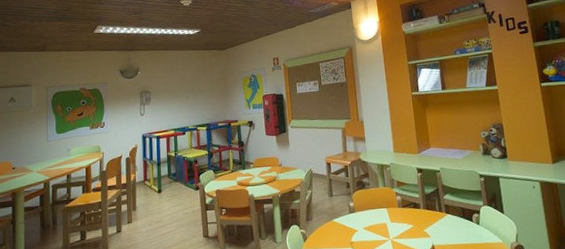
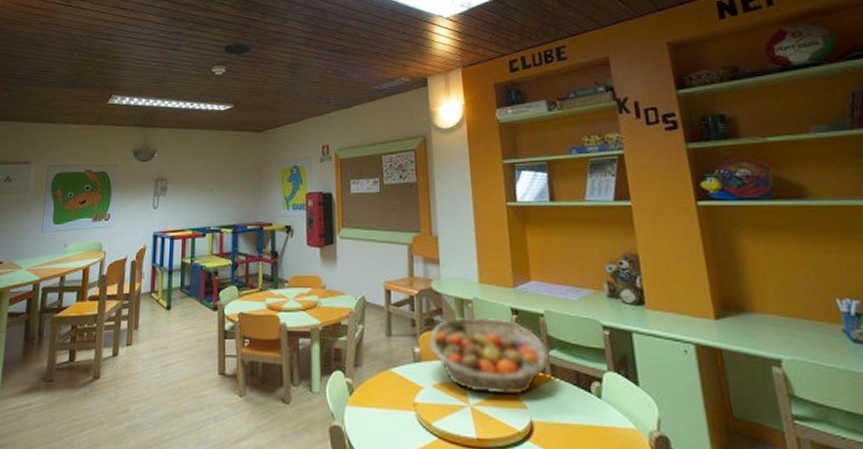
fruit basket: none [360,176,444,230] -> present [430,317,548,395]

